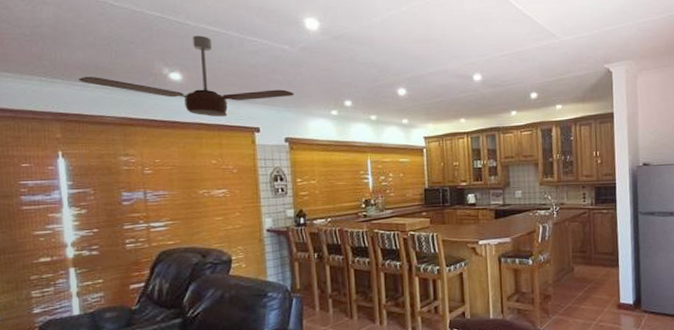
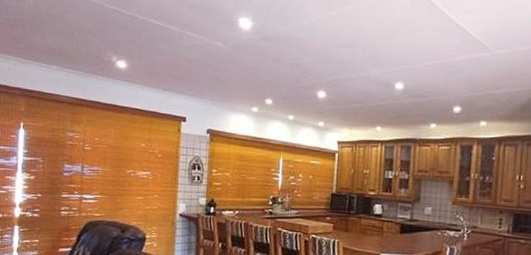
ceiling fan: present [79,35,295,117] -> none [45,29,221,105]

